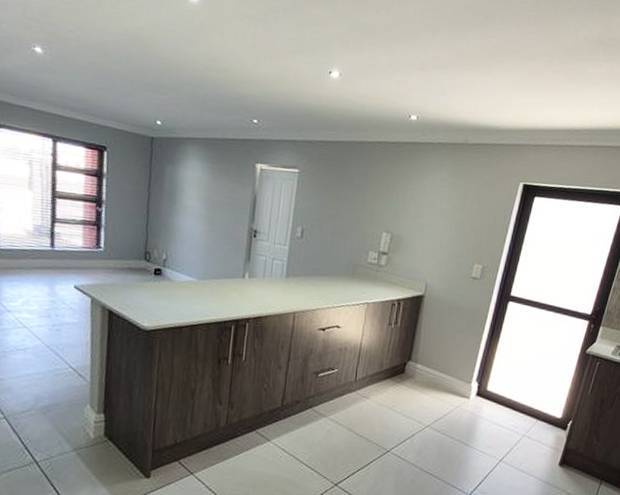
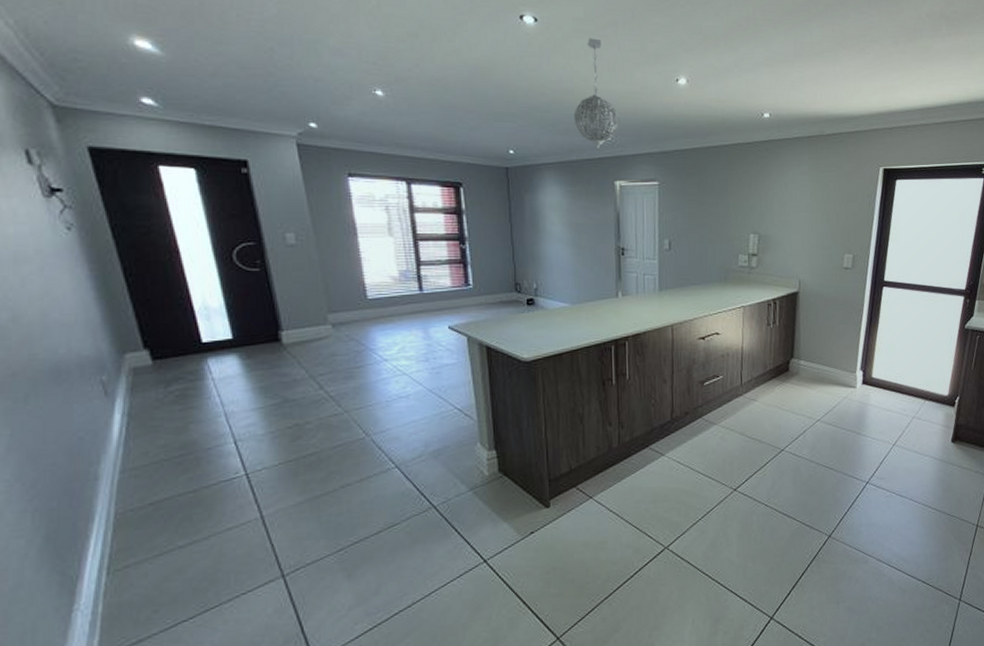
pendant light: none [224,21,269,131] -> present [573,38,620,150]

